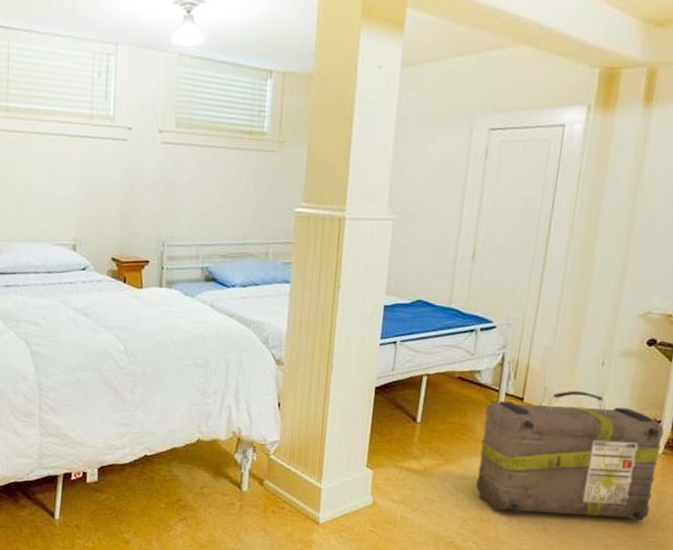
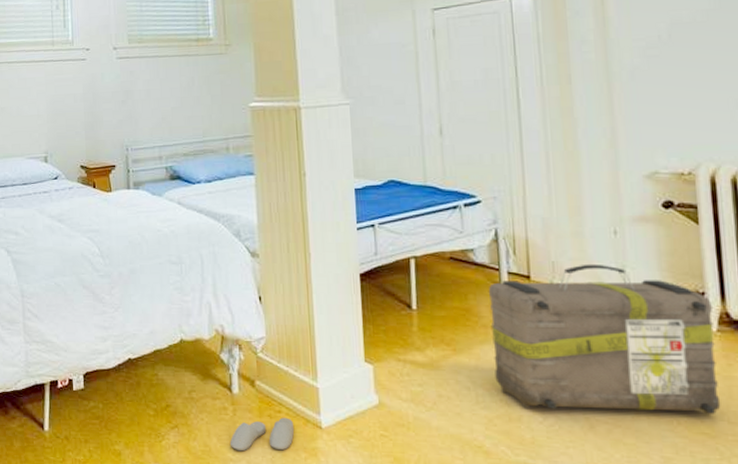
slippers: none [233,513,295,542] -> present [229,417,295,452]

